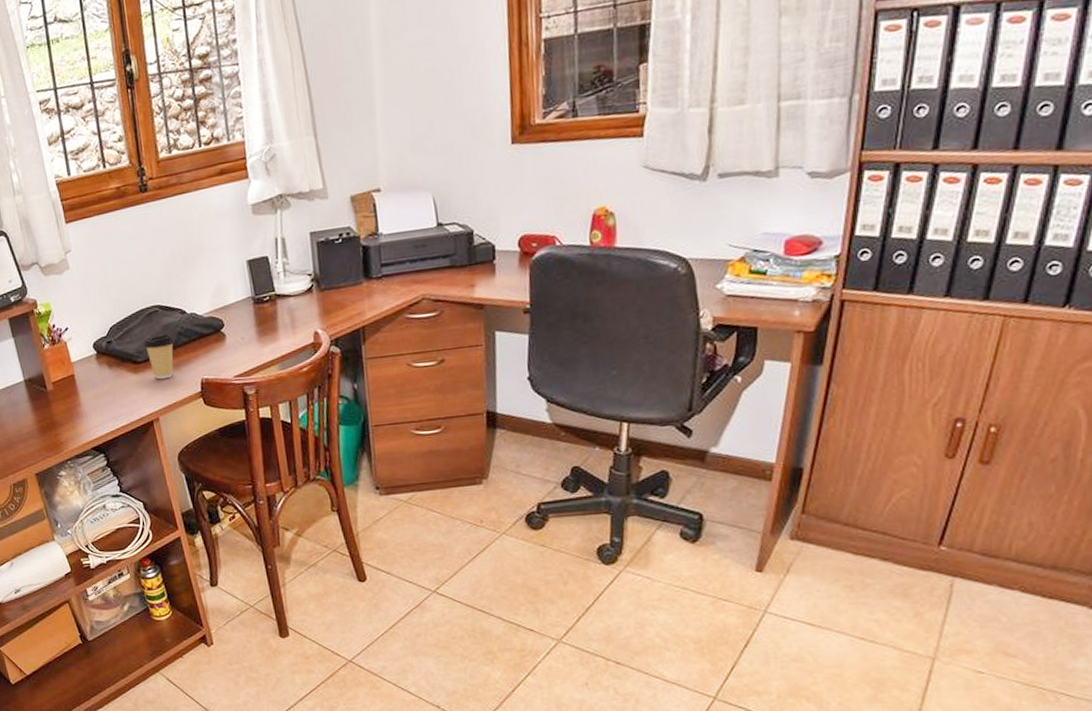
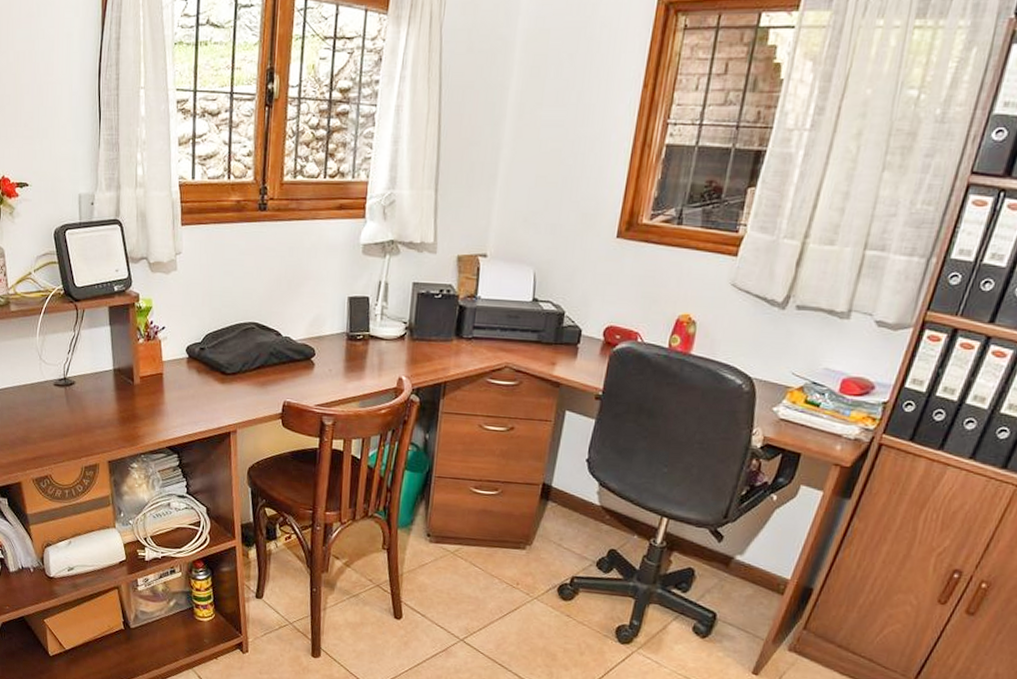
coffee cup: present [143,333,175,380] -> none [235,351,265,395]

